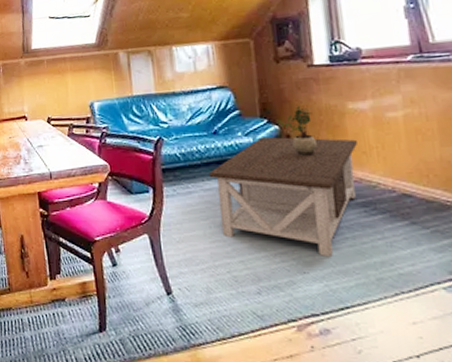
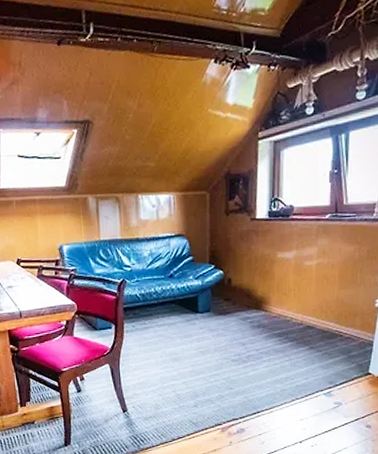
coffee table: present [209,136,357,256] -> none [164,280,280,375]
potted plant: present [276,106,317,156] -> none [221,254,251,297]

